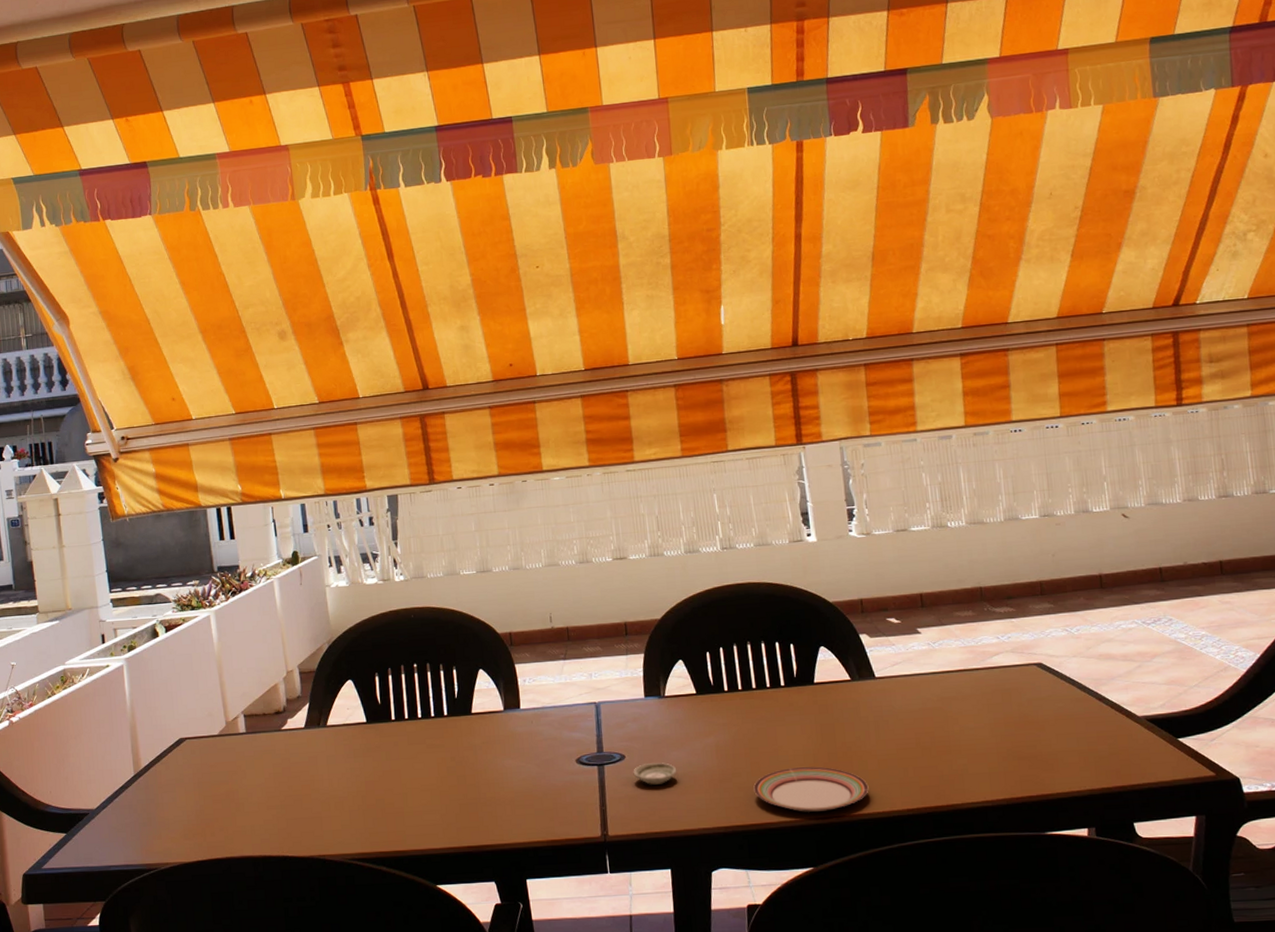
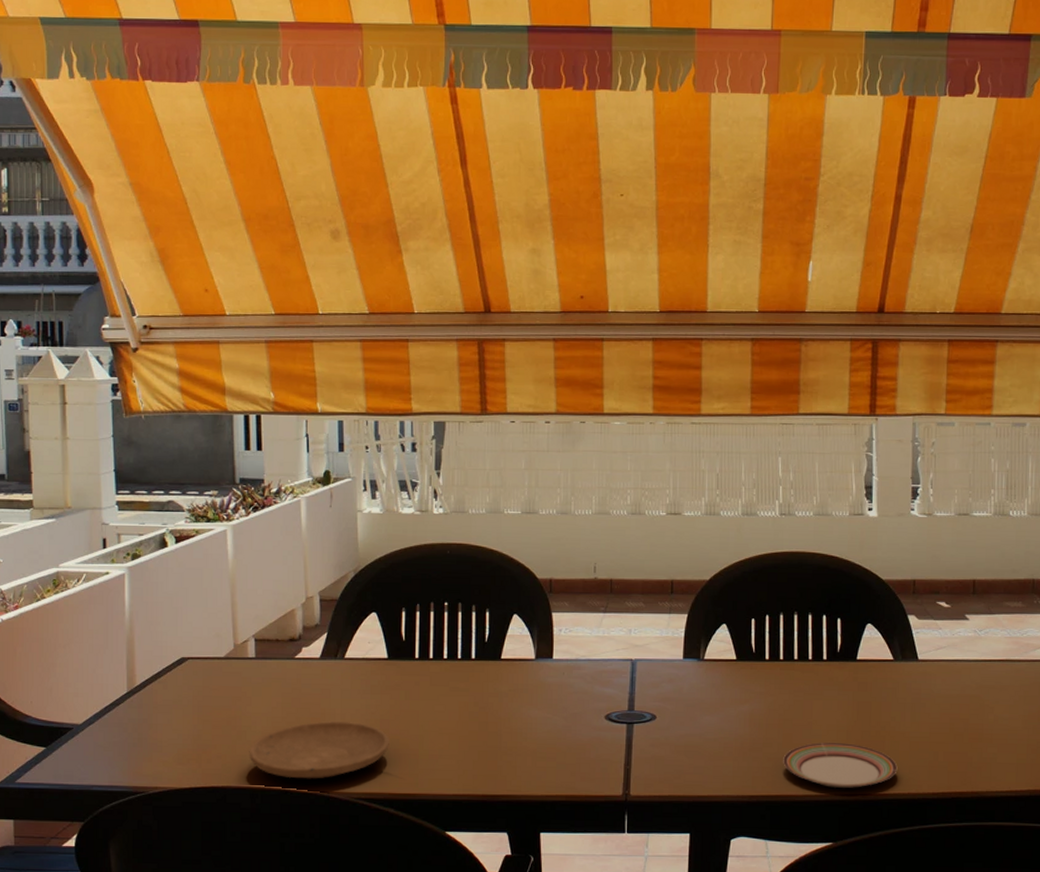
plate: none [248,786,376,845] -> present [249,721,389,779]
saucer: present [633,762,677,785] -> none [662,726,708,748]

